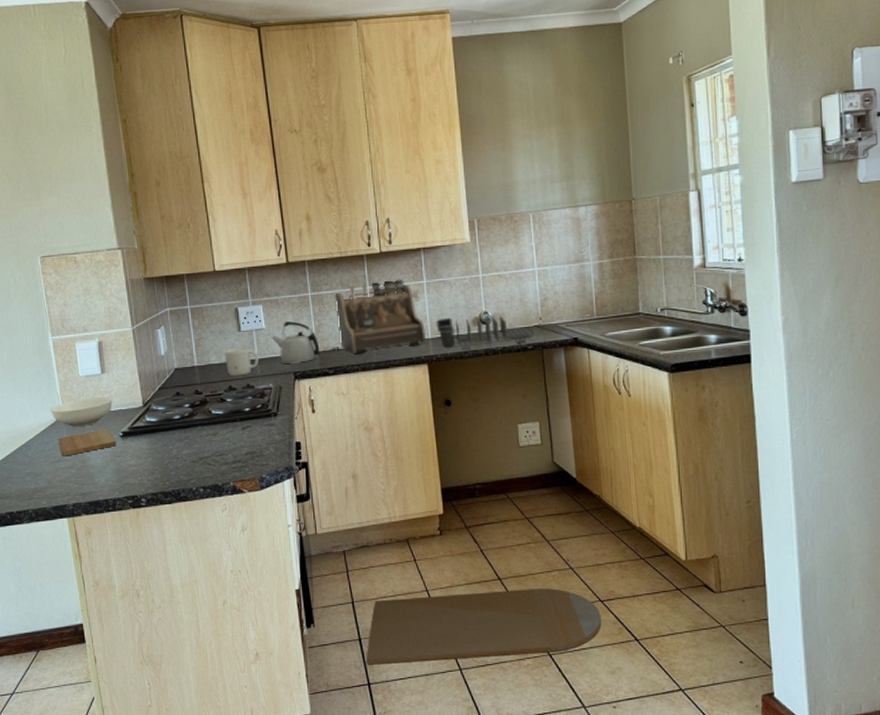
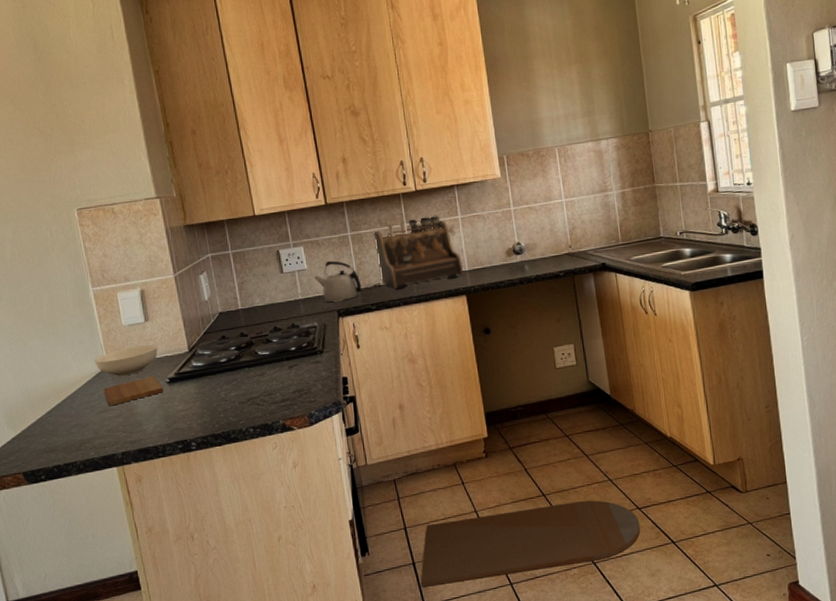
mug: present [224,348,259,376] -> none [268,288,302,317]
dish rack: present [436,315,535,349] -> none [472,245,566,280]

